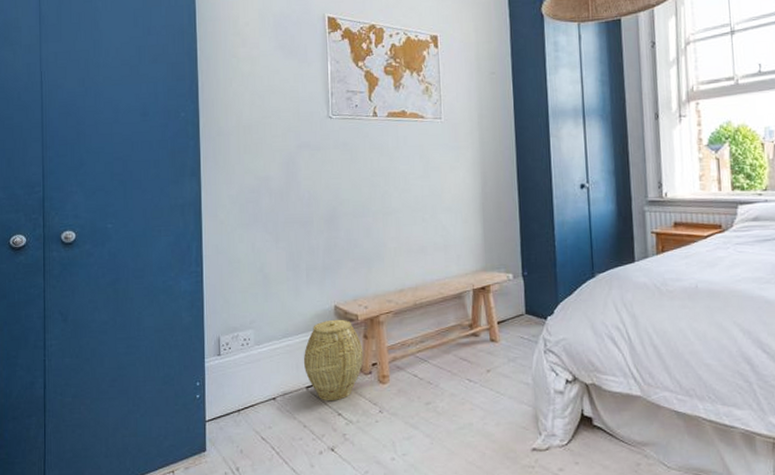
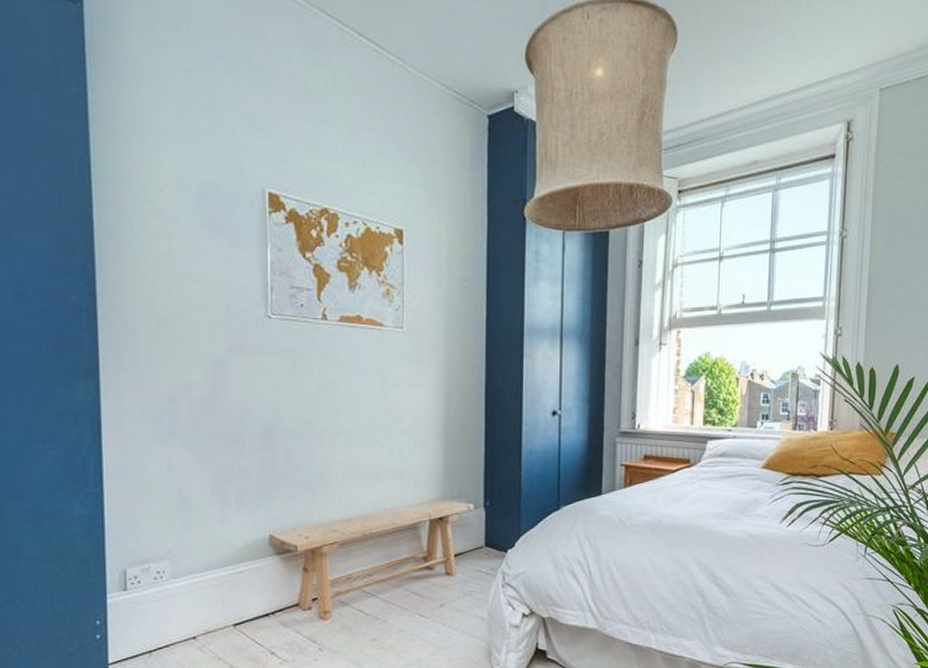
woven basket: present [303,319,364,402] -> none [230,550,302,640]

